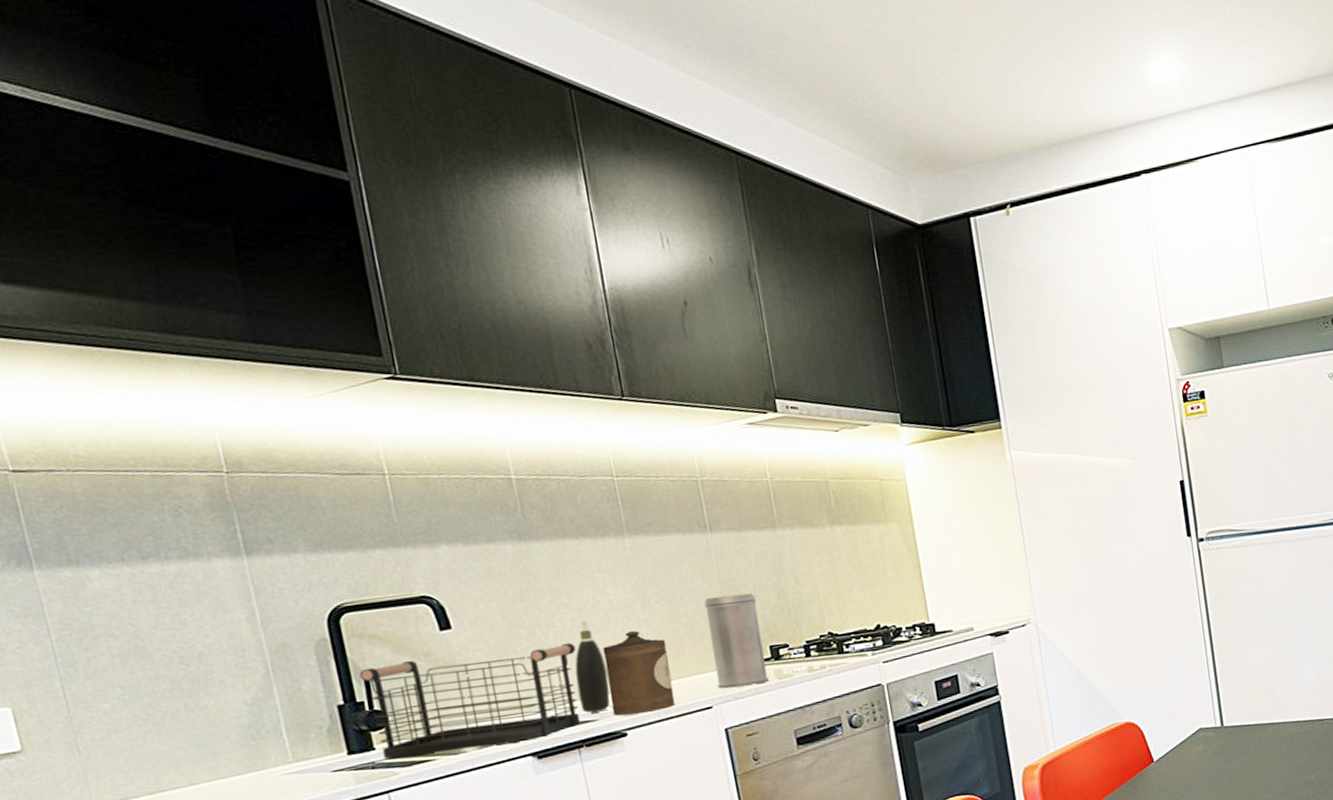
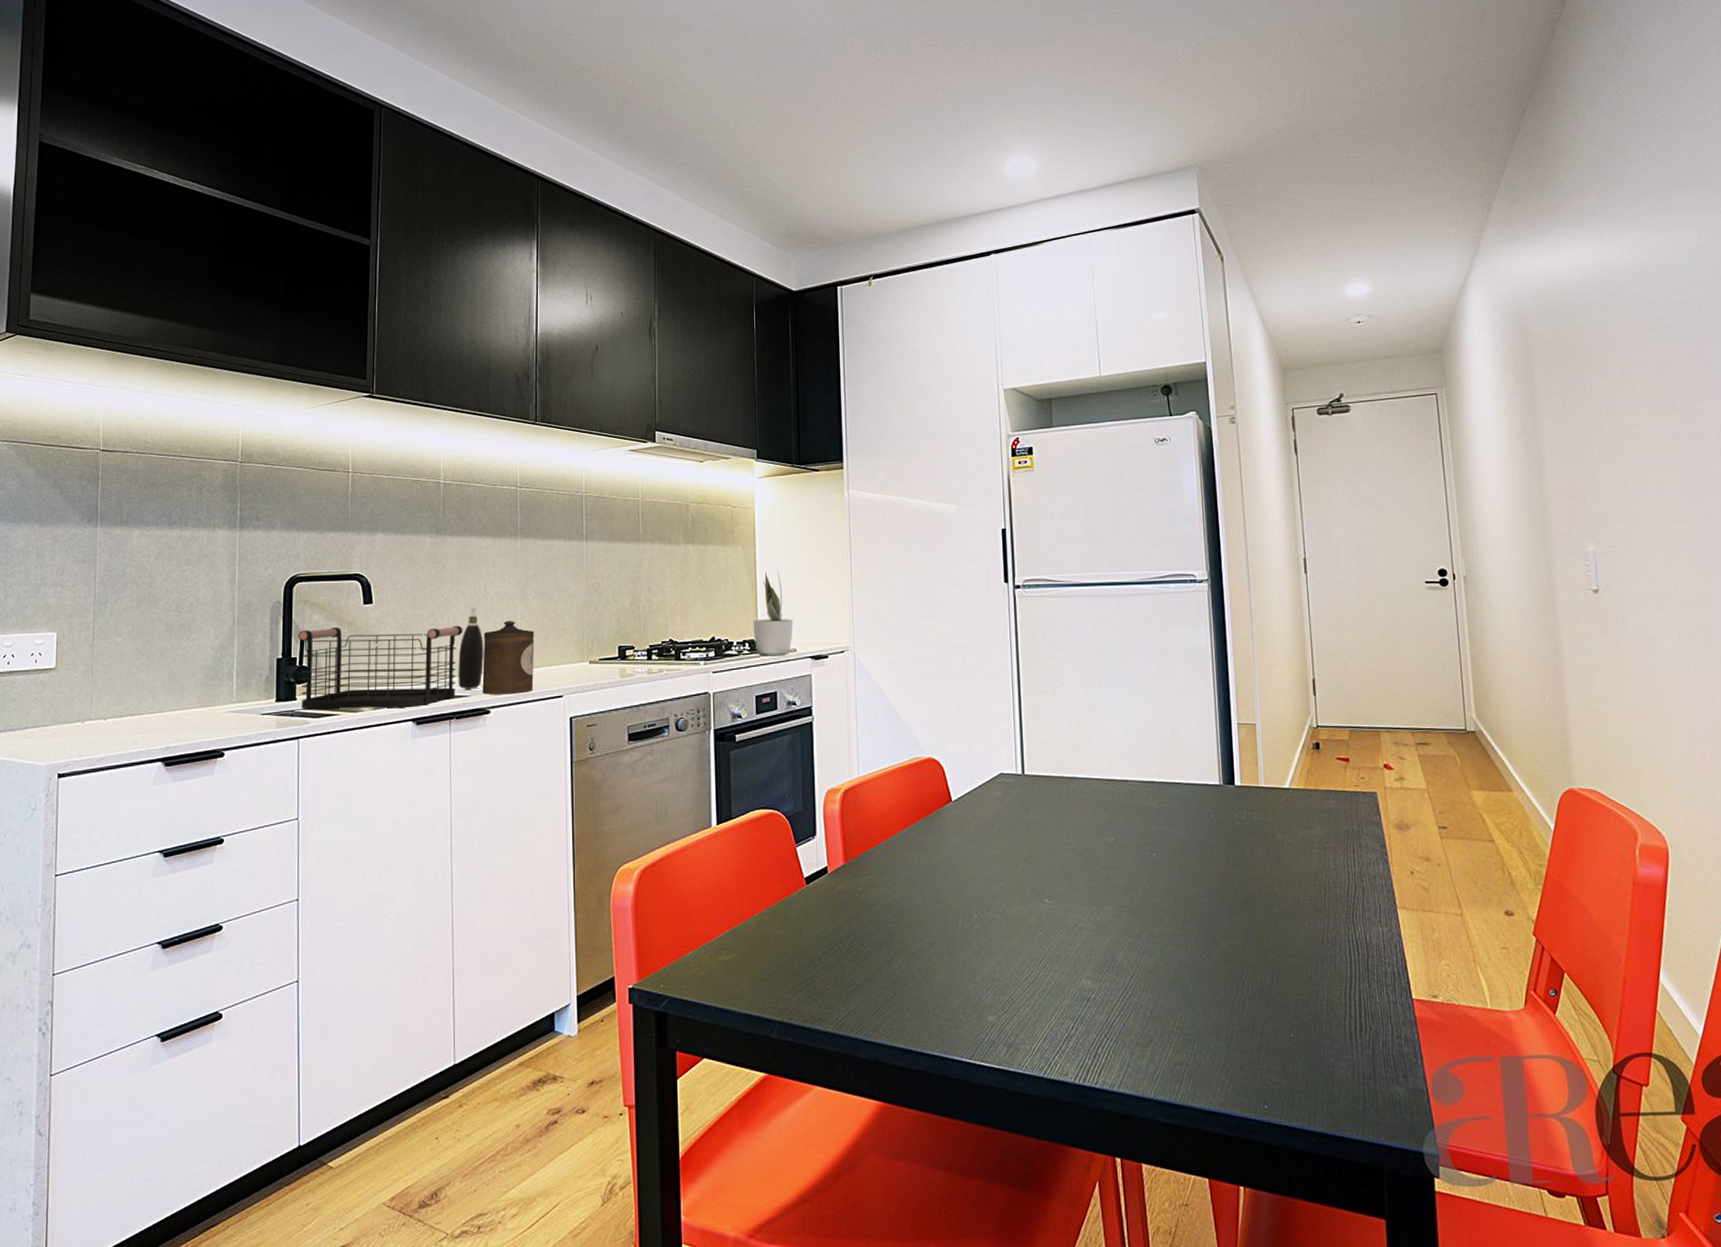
canister: present [704,593,769,689] -> none [570,597,614,681]
potted plant: none [921,544,968,639] -> present [753,569,793,656]

